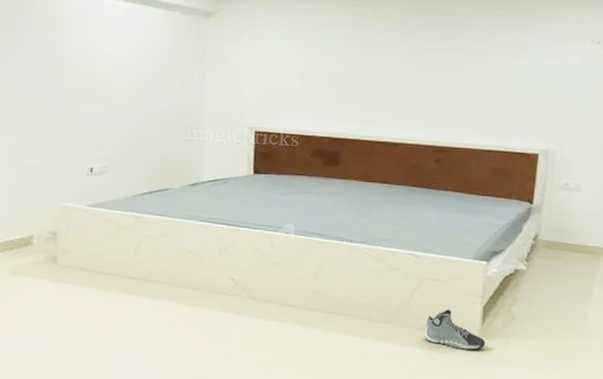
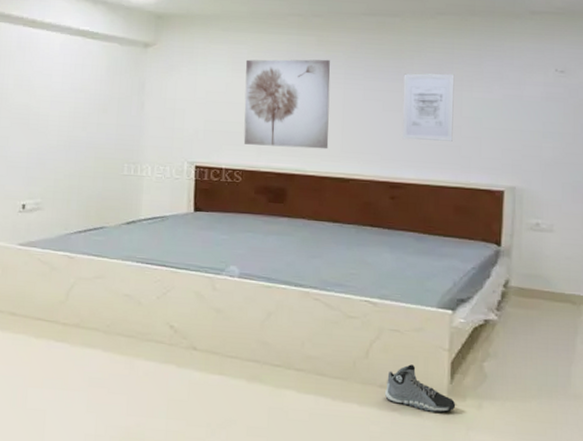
wall art: none [301,29,384,116] -> present [243,59,330,150]
wall art: none [449,43,500,108] -> present [402,73,455,141]

